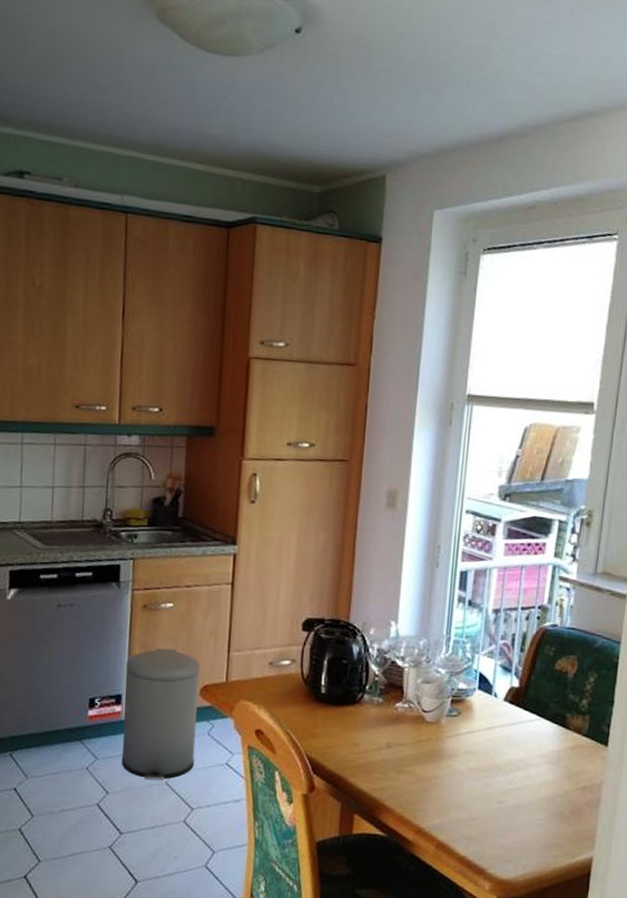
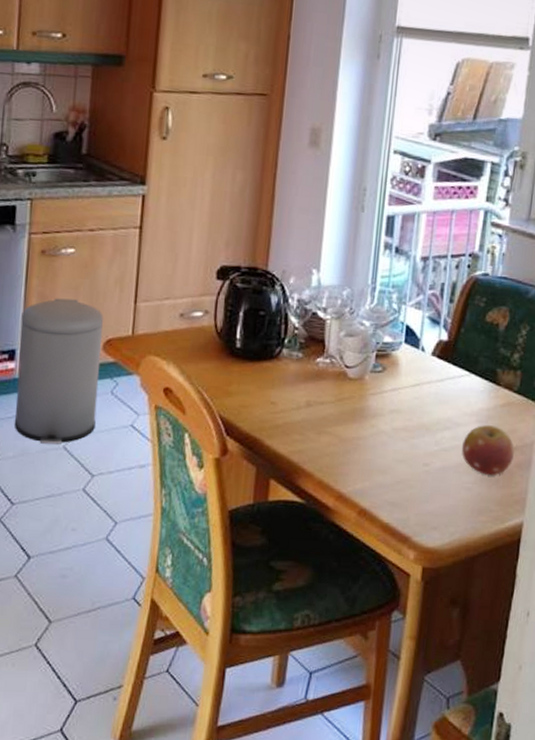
fruit: none [533,766,584,813] -> present [461,425,514,475]

